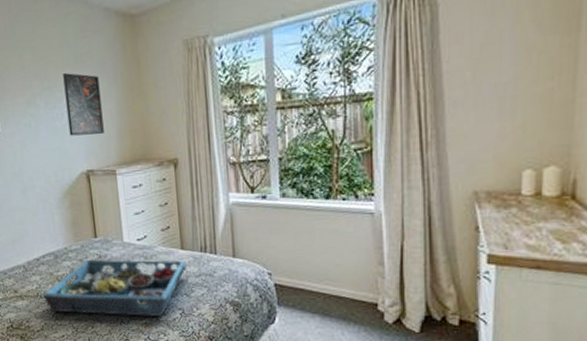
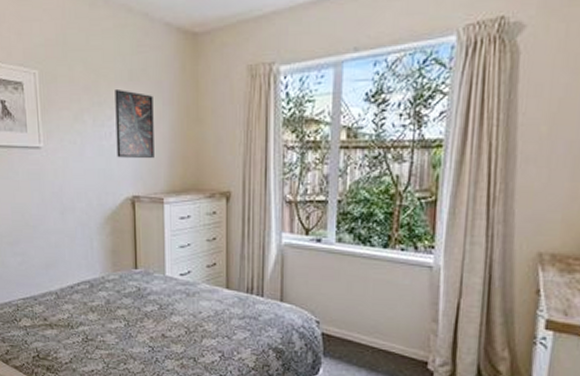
serving tray: present [43,259,187,316] -> none [74,291,230,358]

